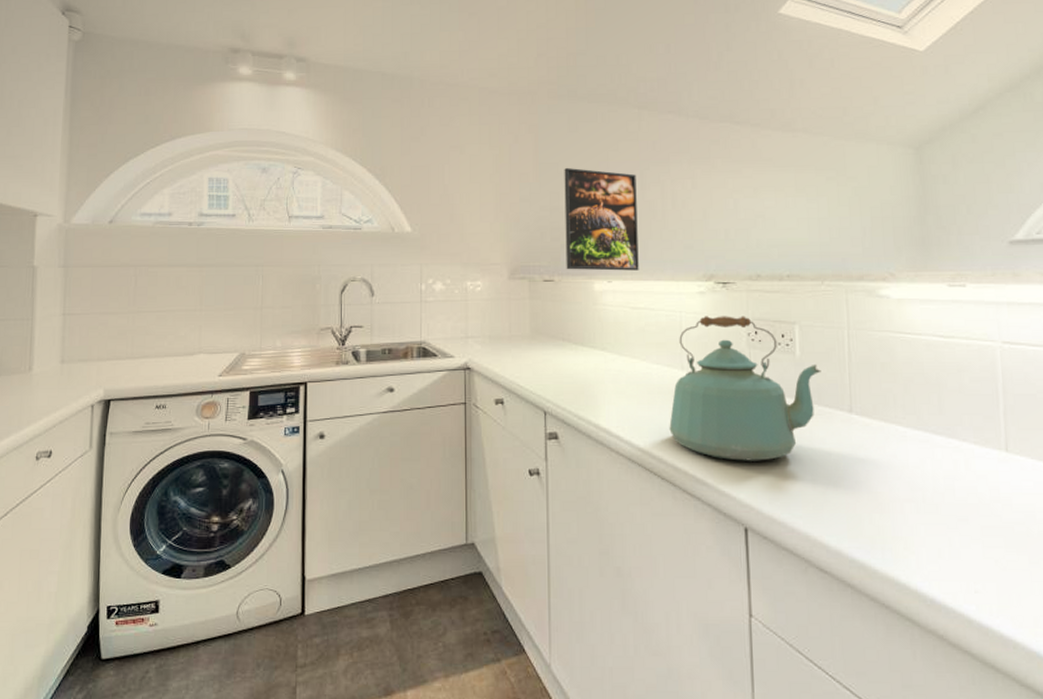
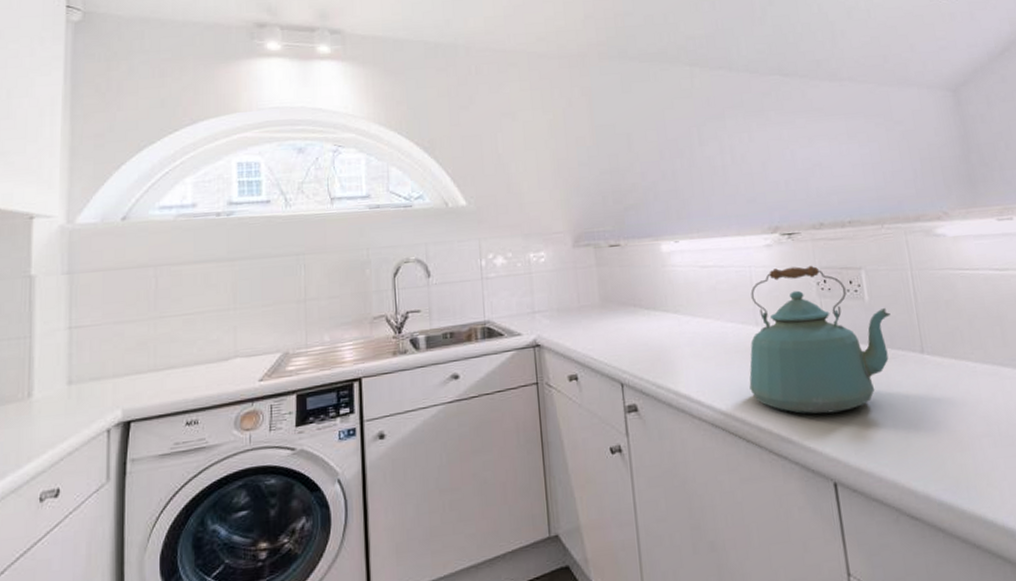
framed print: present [564,168,639,271] -> none [621,128,705,233]

